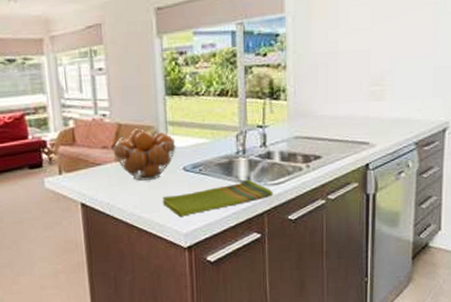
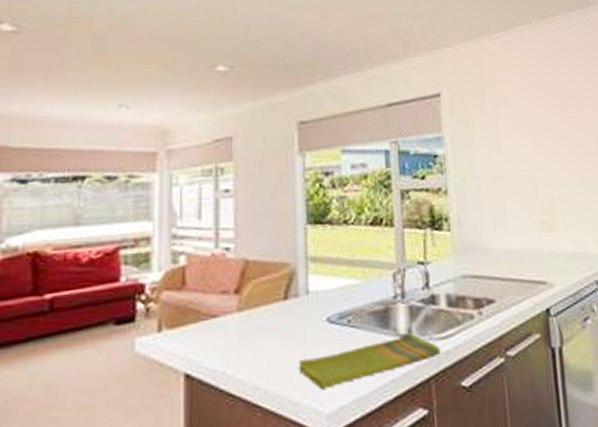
fruit basket: present [113,128,177,181] -> none [236,266,320,338]

